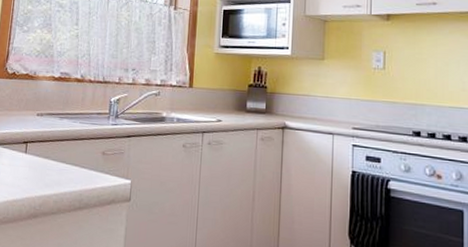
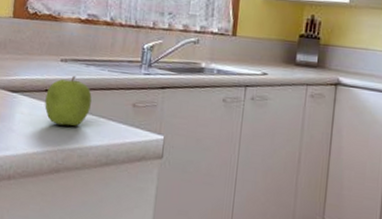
fruit: none [23,128,65,174] -> present [44,75,92,126]

